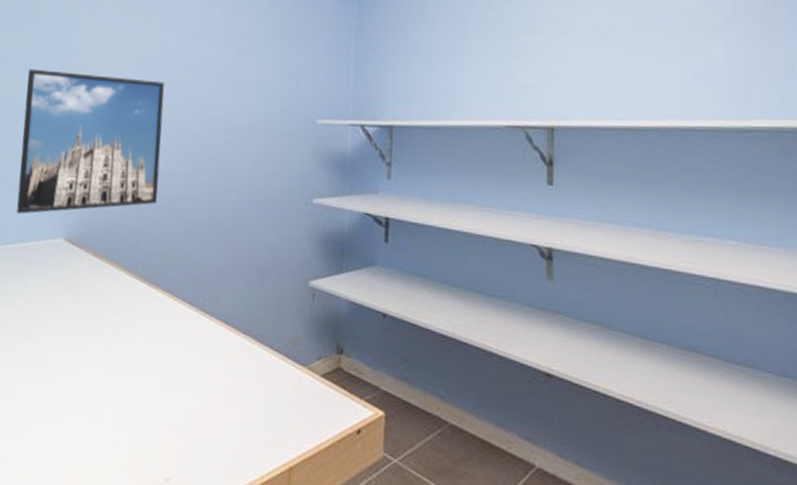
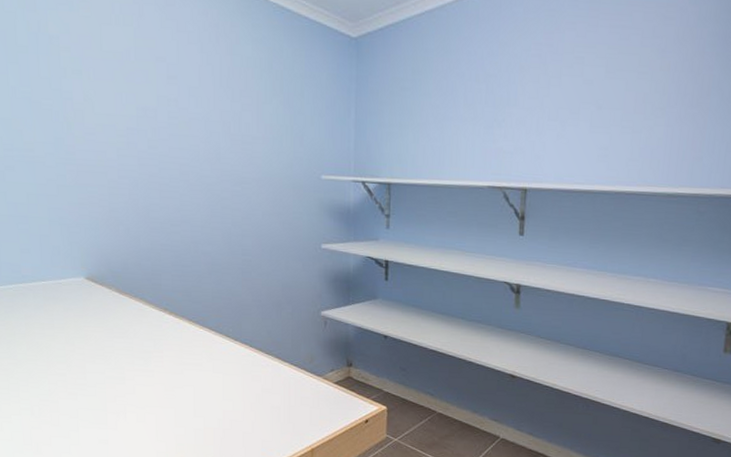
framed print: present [16,69,164,214] -> none [16,113,174,256]

